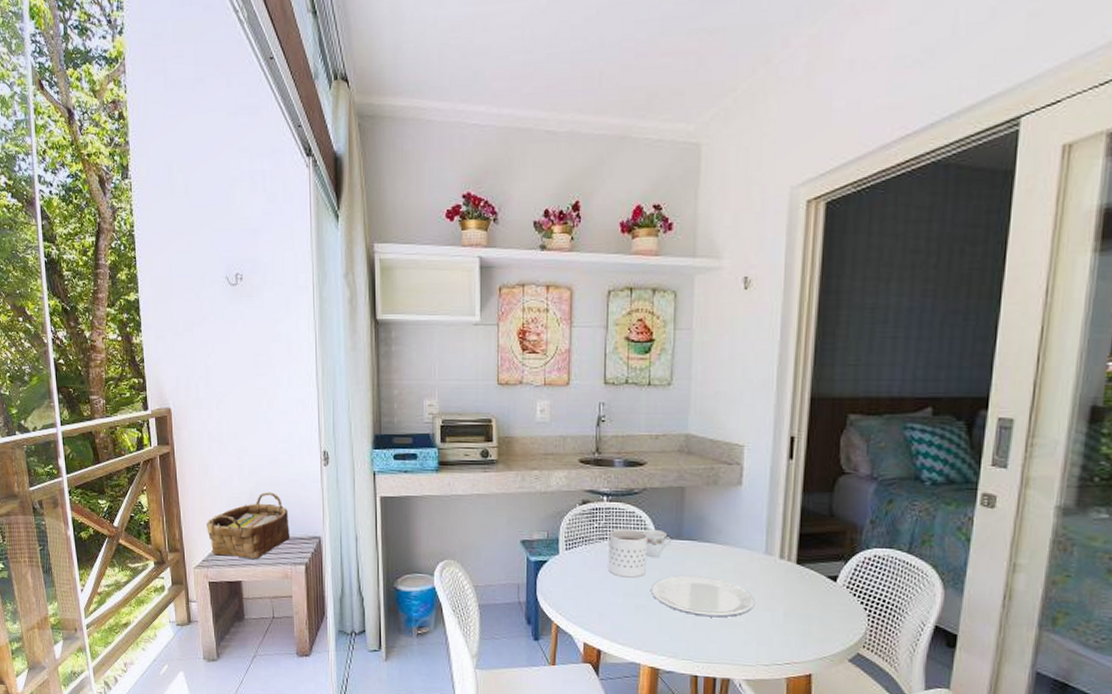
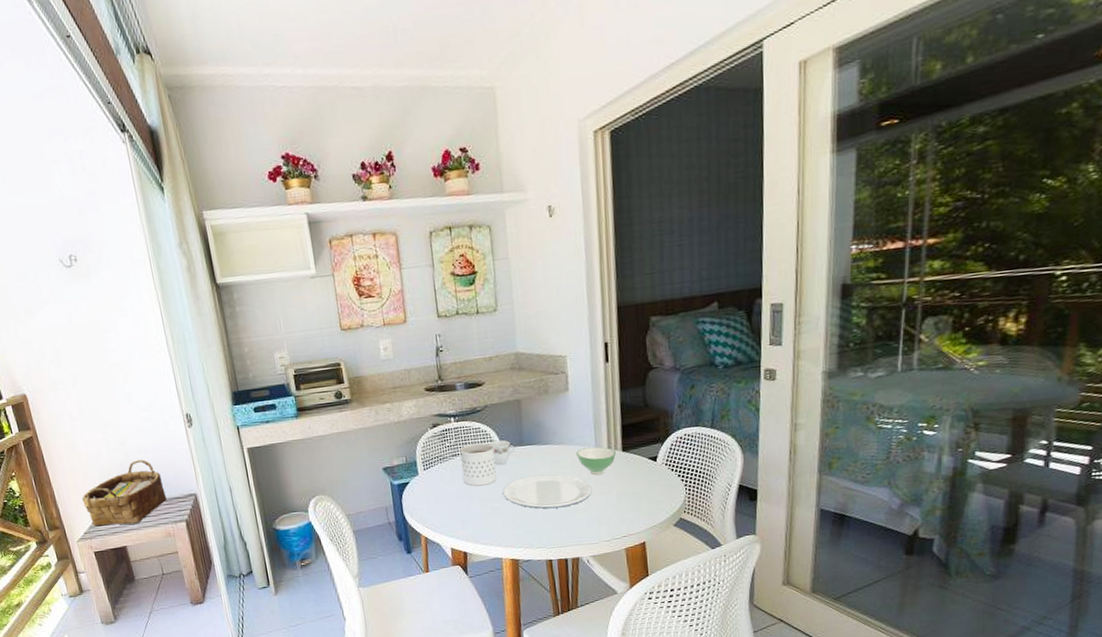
bowl: none [742,554,789,586] -> present [577,447,616,475]

